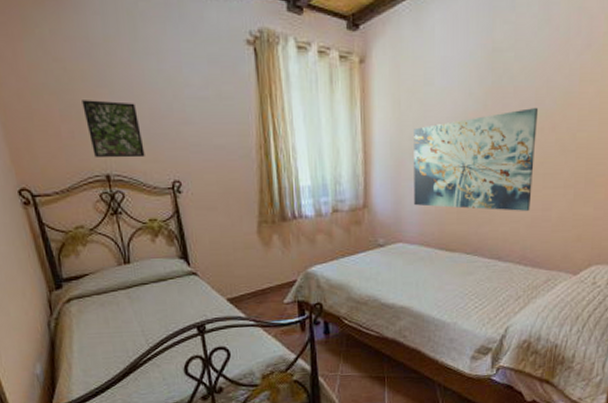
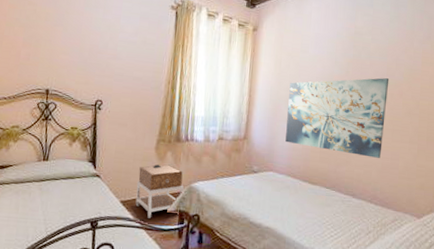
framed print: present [82,100,145,158] -> none [40,33,81,80]
nightstand: none [242,250,299,314] -> present [135,164,184,218]

